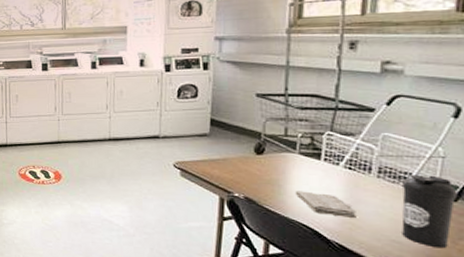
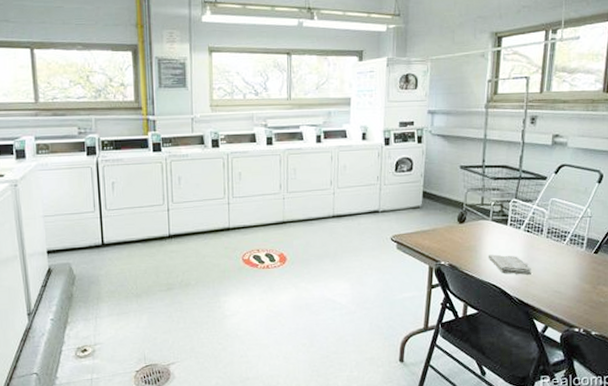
water bottle: present [401,174,458,249] -> none [561,232,598,294]

